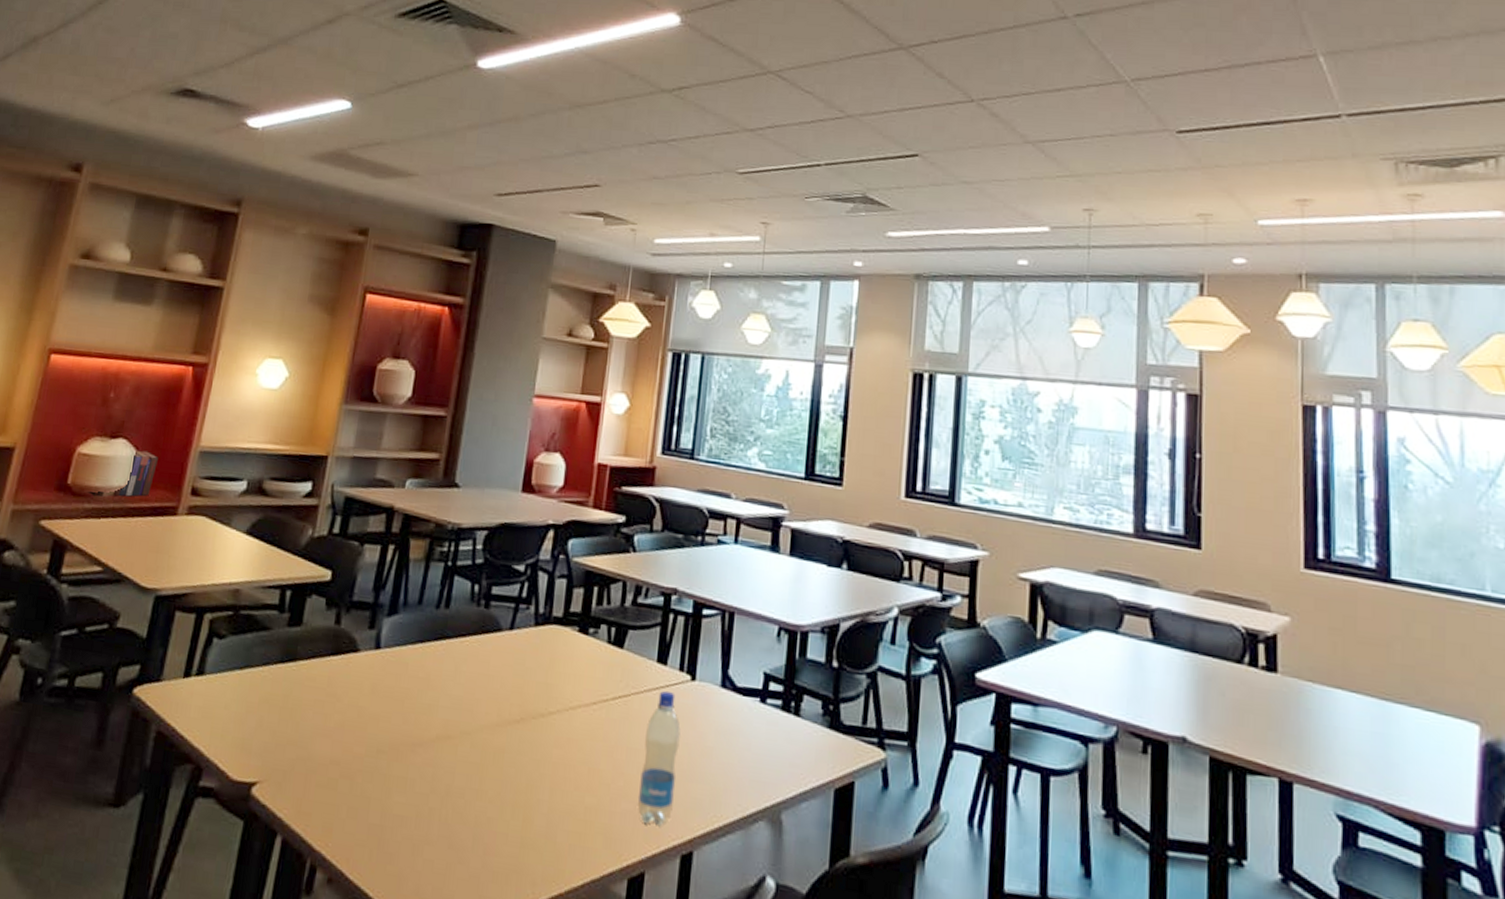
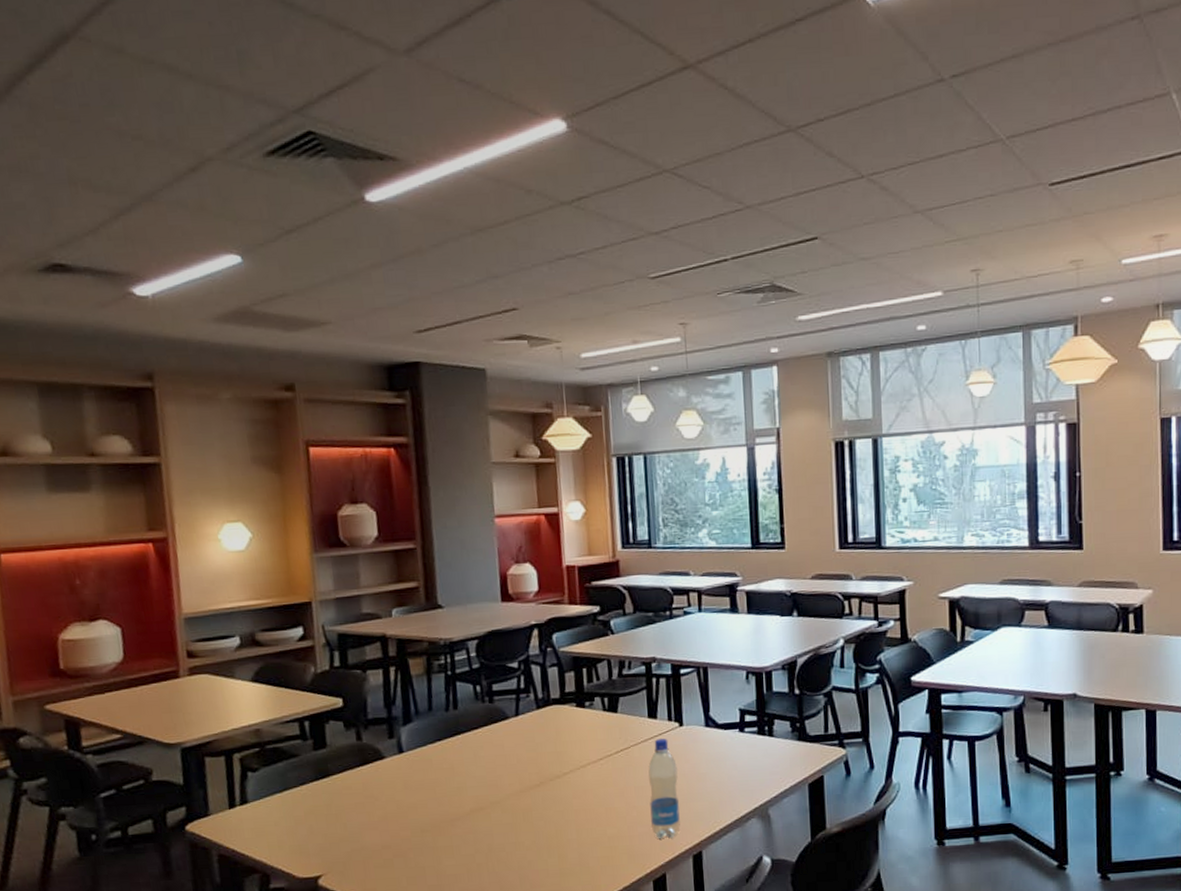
books: present [88,450,158,497] -> none [84,627,147,676]

